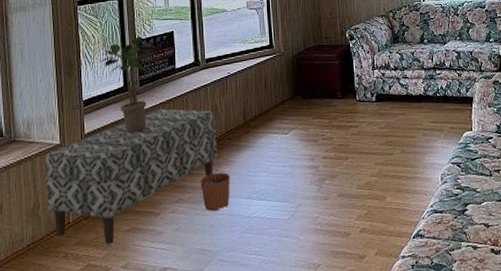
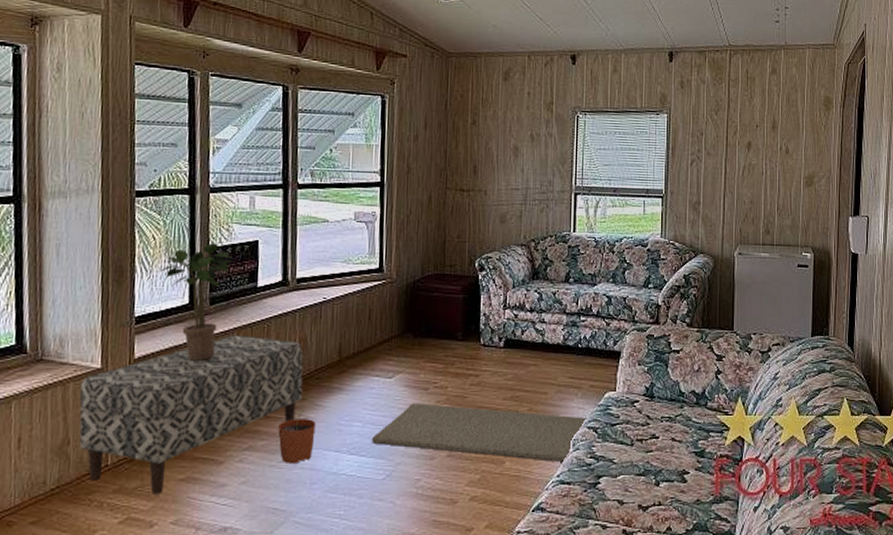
rug: none [276,153,450,195] -> present [372,403,586,463]

